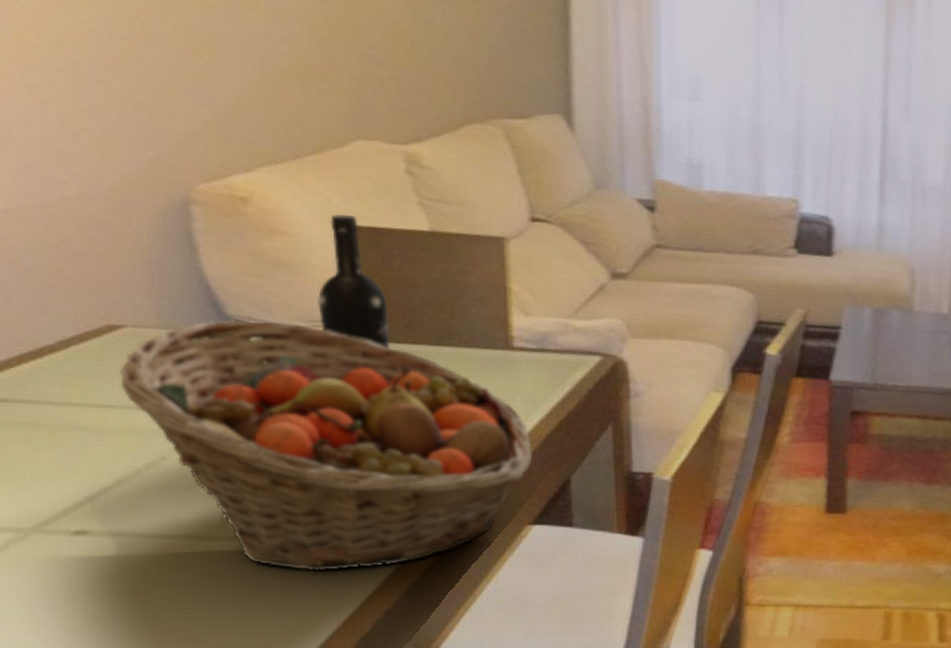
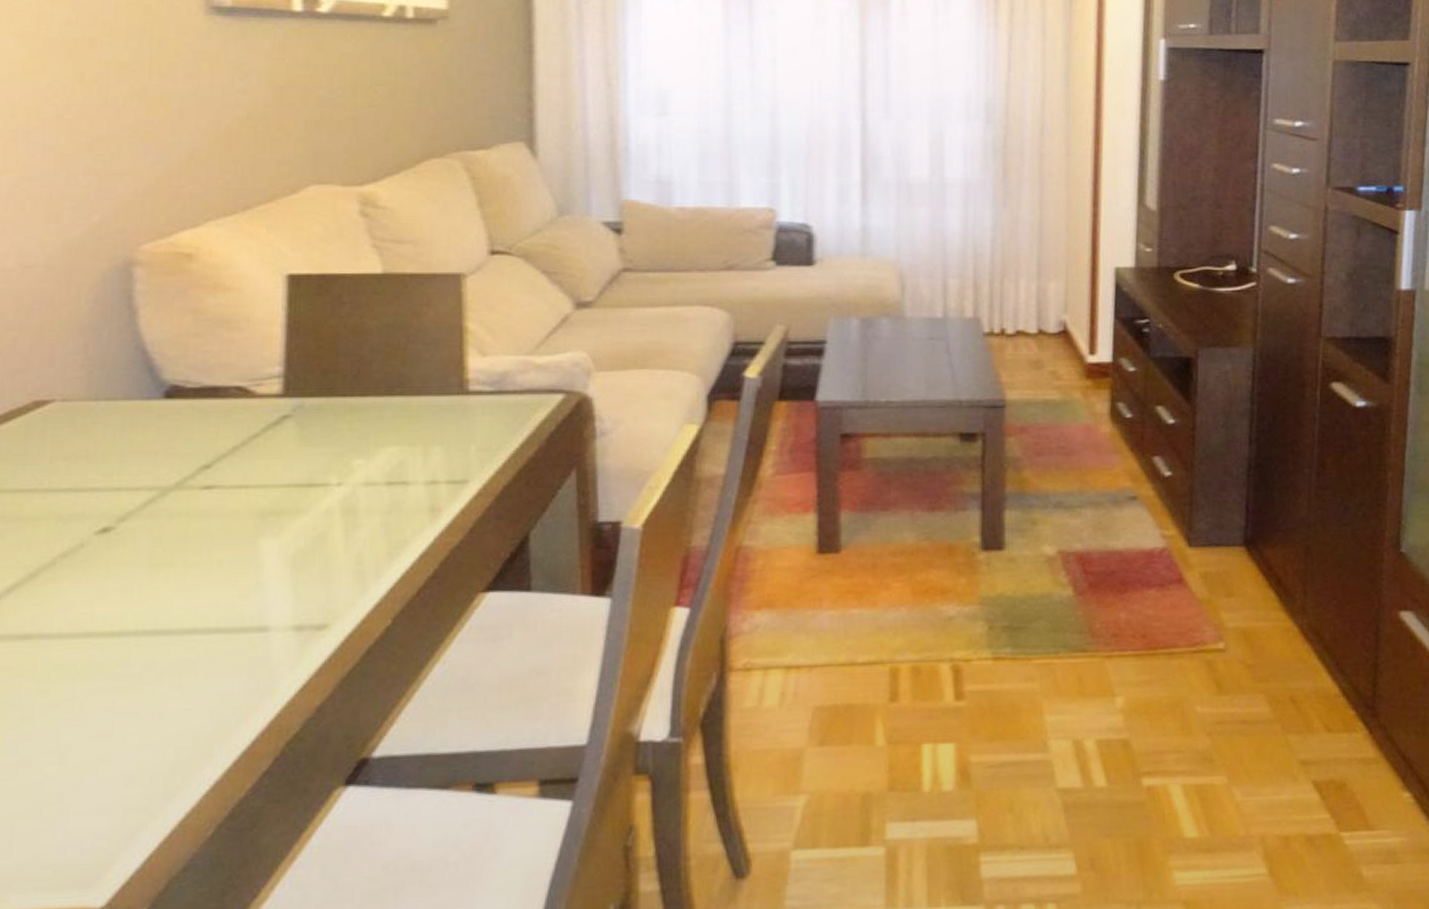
fruit basket: present [120,319,533,572] -> none [42,383,488,666]
wine bottle: present [318,213,390,349] -> none [260,262,336,404]

